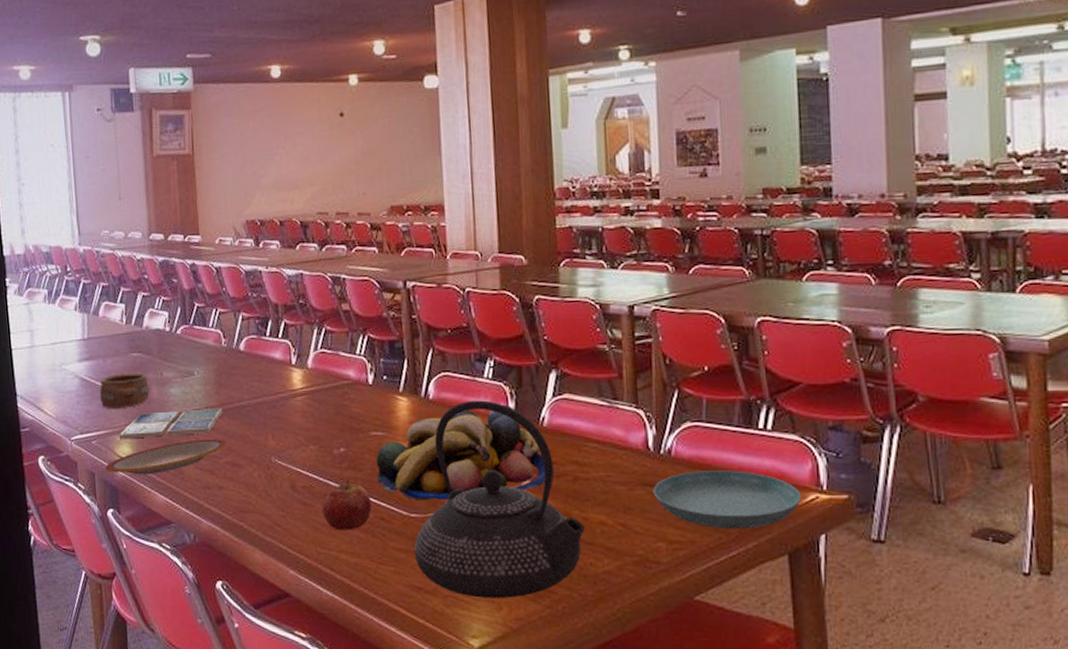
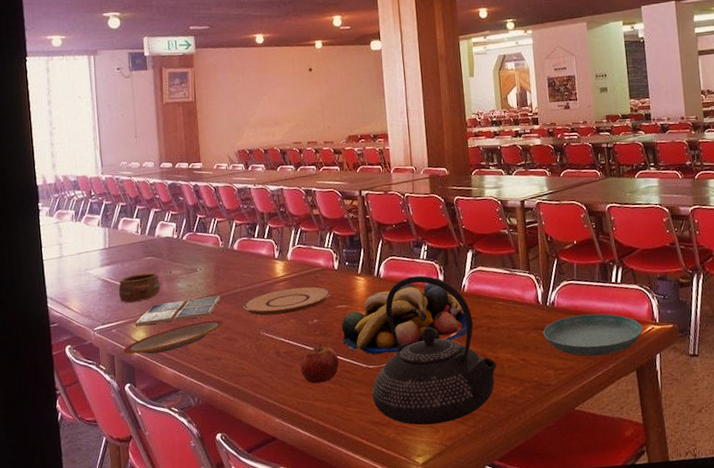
plate: none [250,404,363,438] -> present [243,286,331,316]

